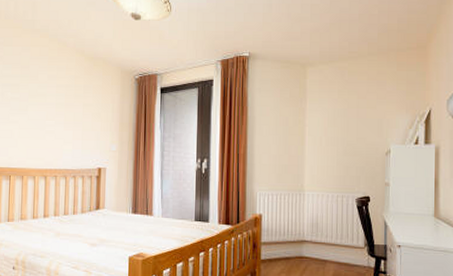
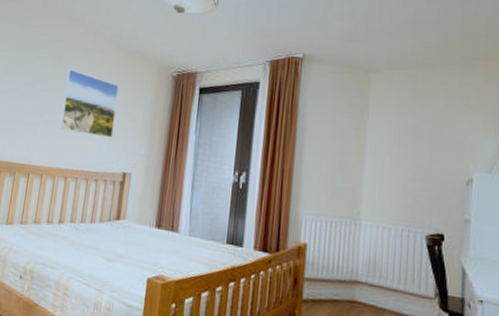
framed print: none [34,77,87,138] -> present [59,69,119,138]

